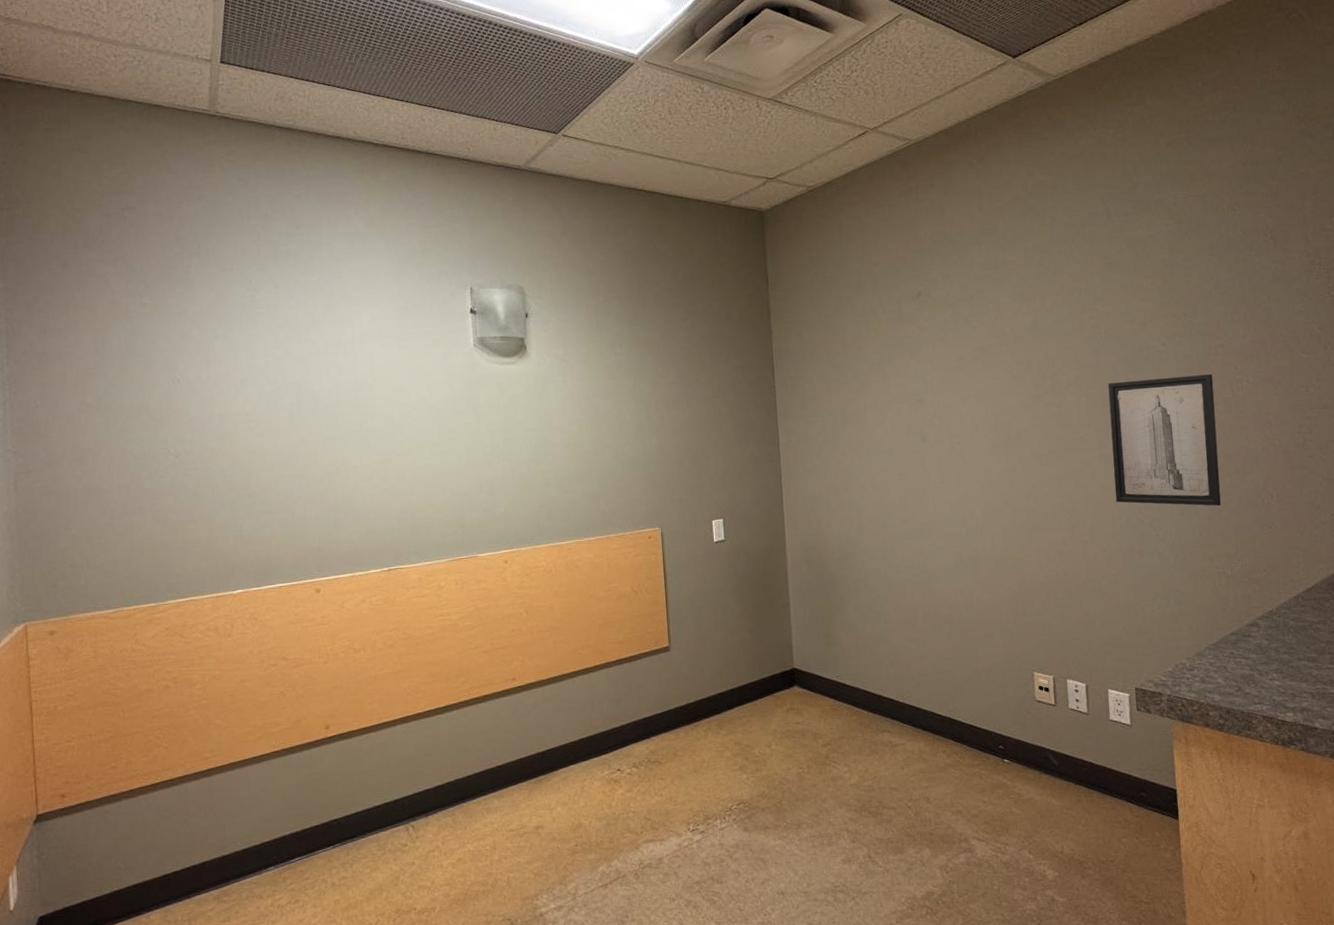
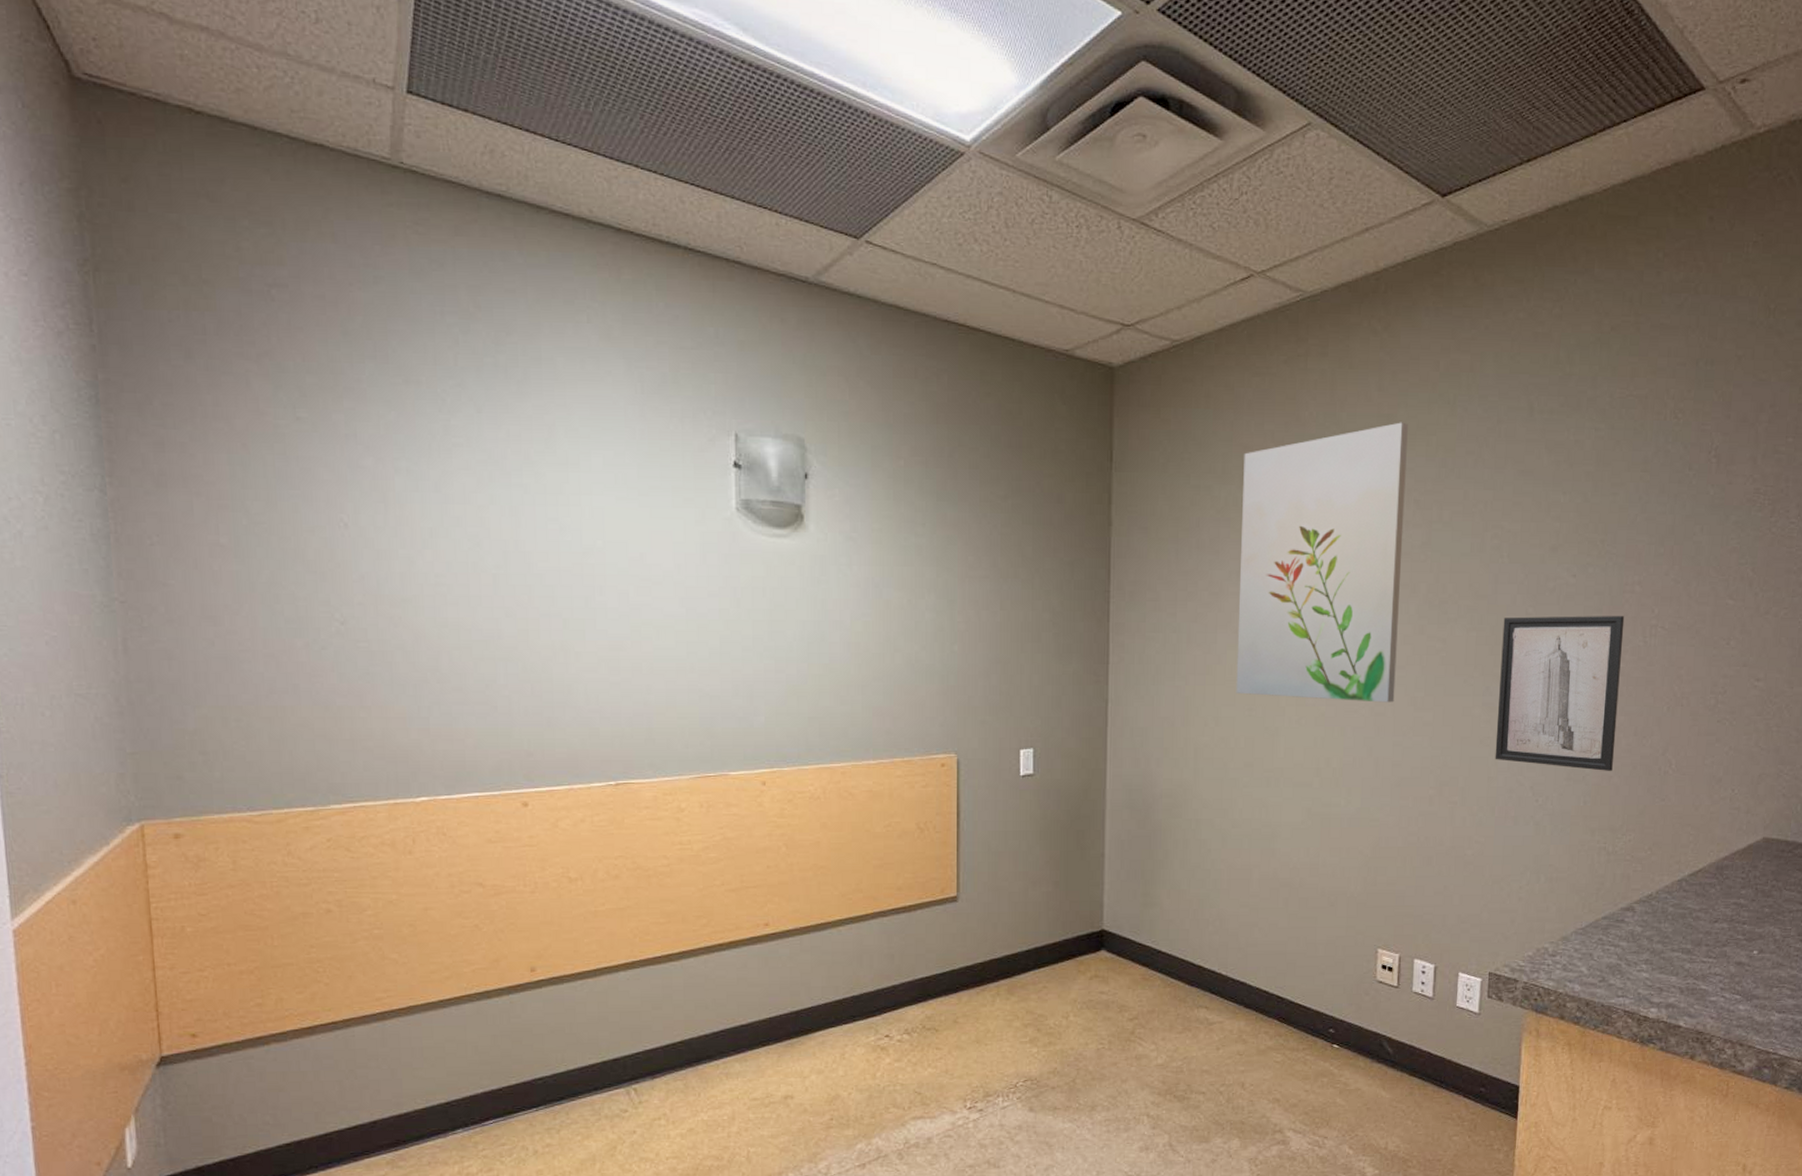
wall art: none [874,233,1023,463] -> present [1236,422,1408,703]

